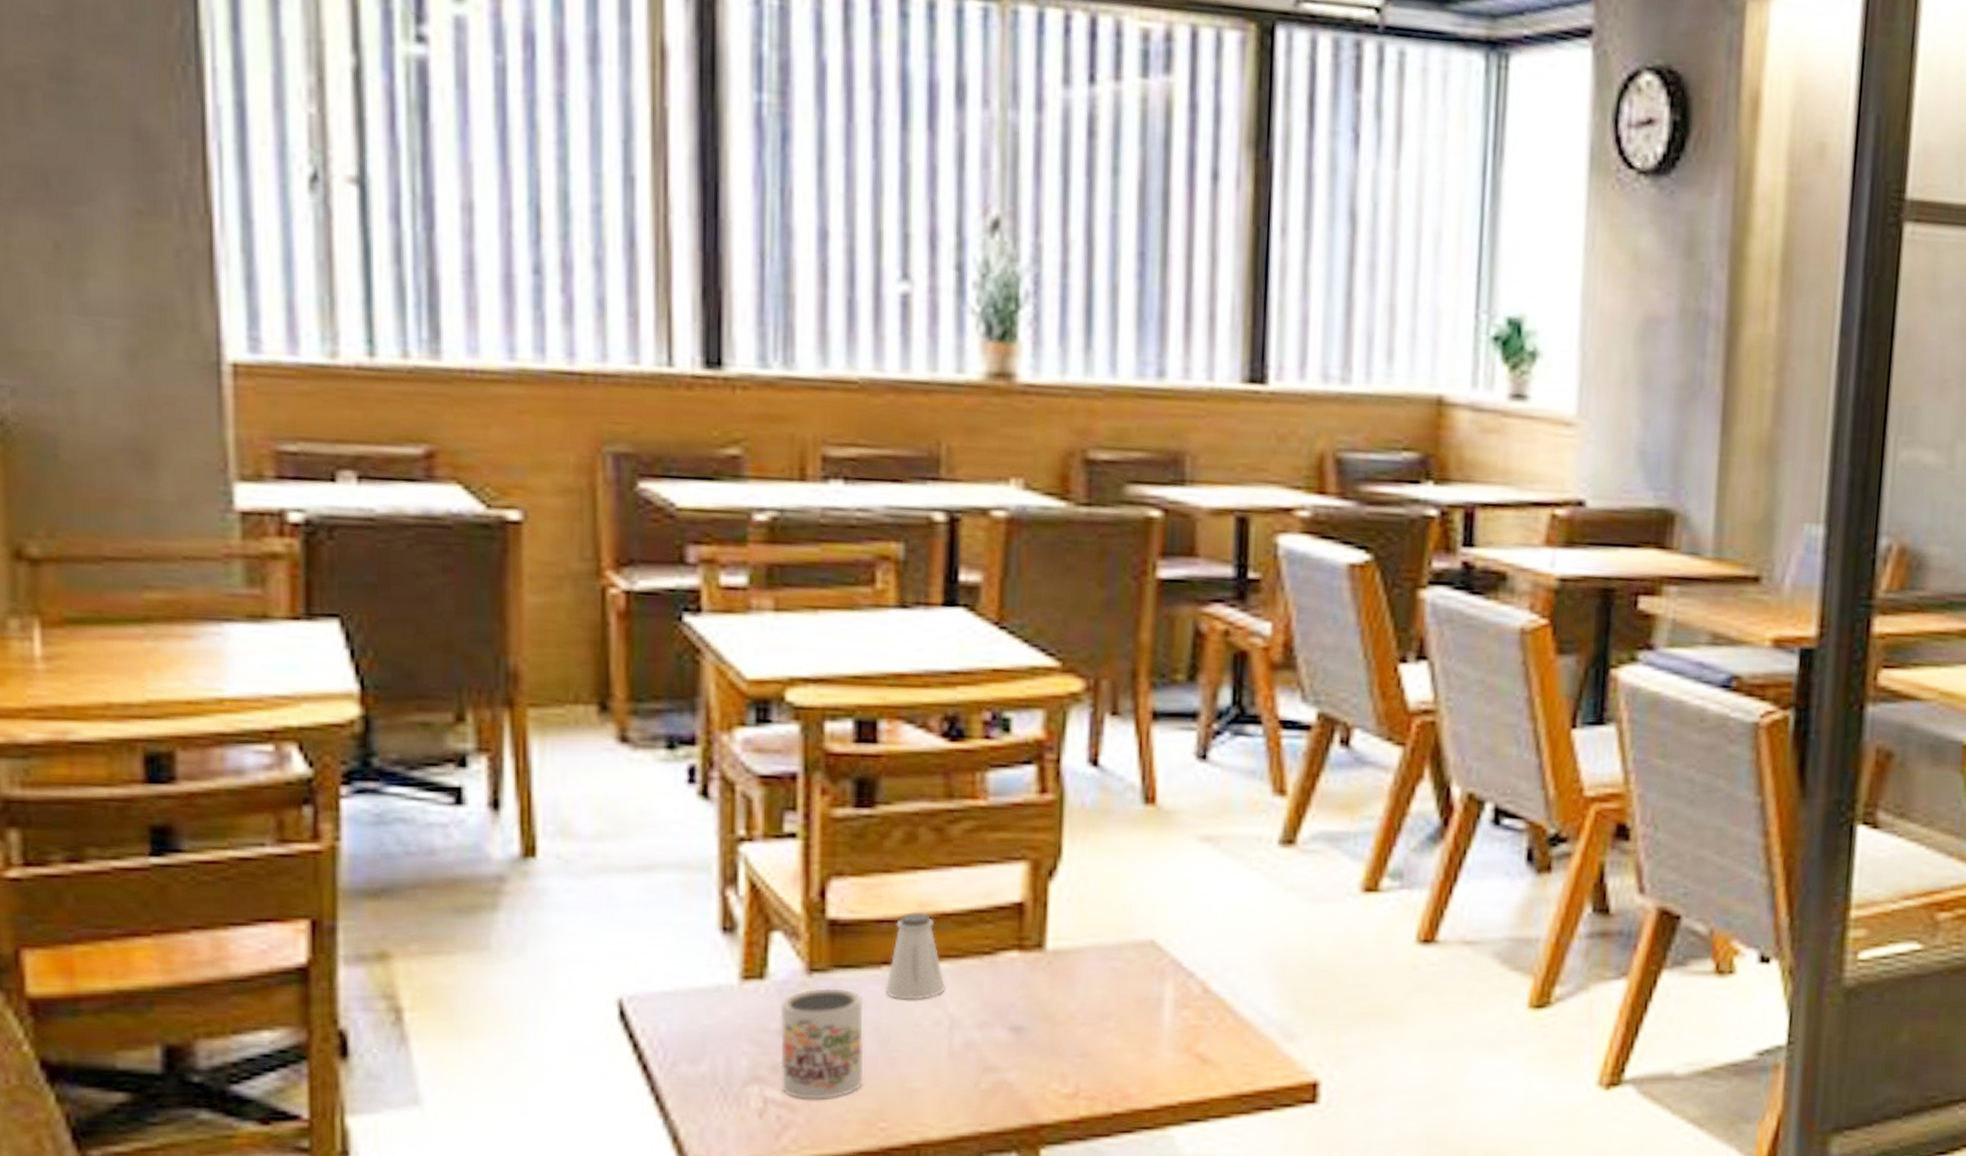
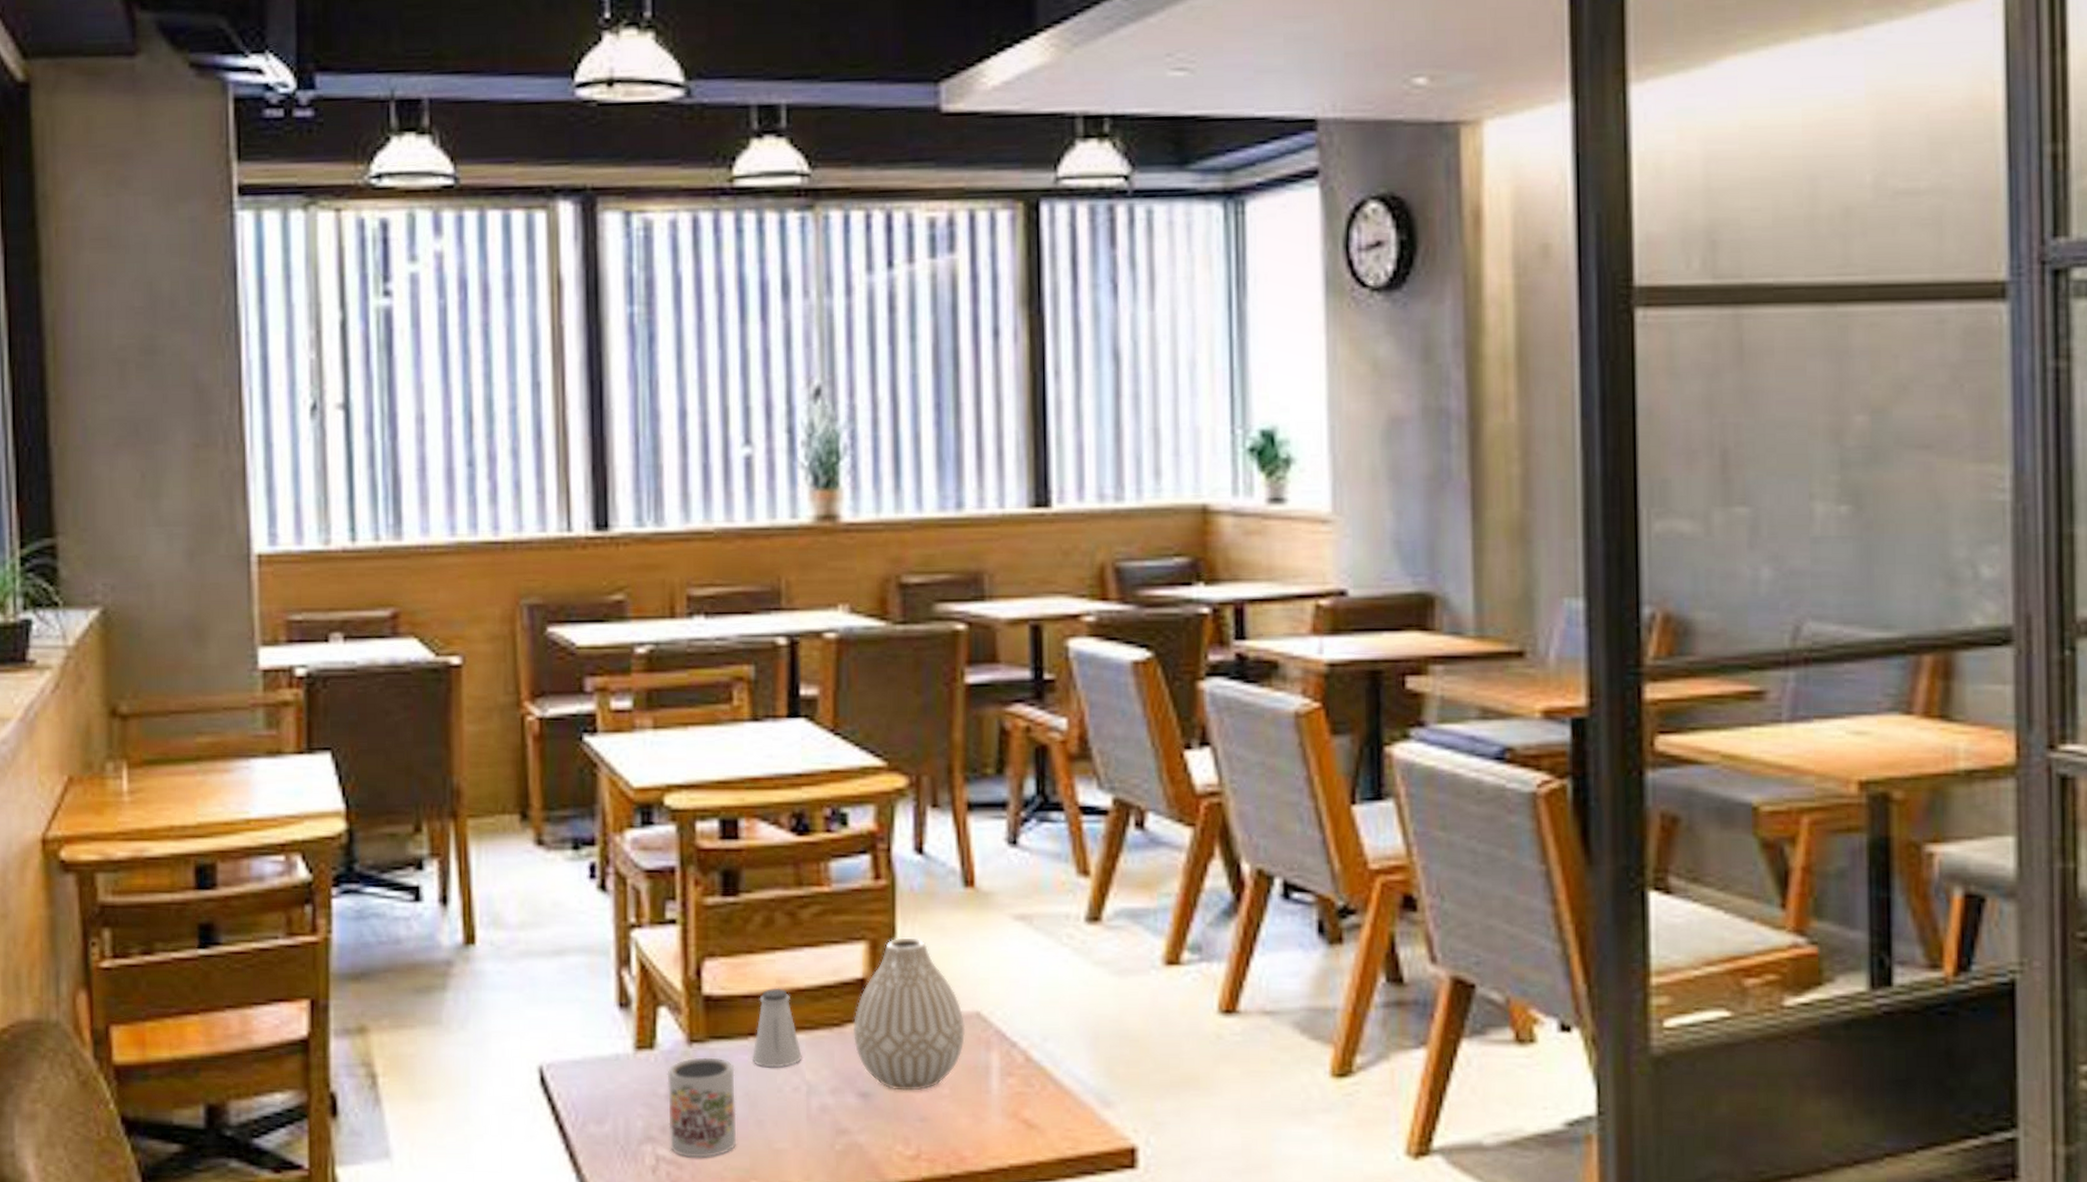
vase: none [1006,858,1138,1024] -> present [852,937,966,1091]

